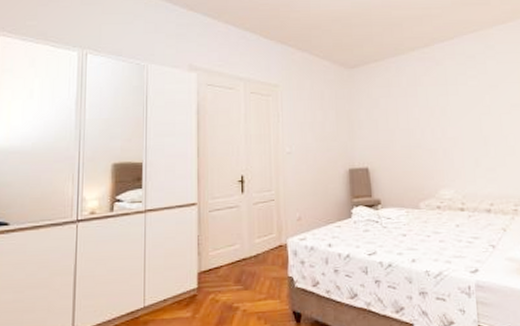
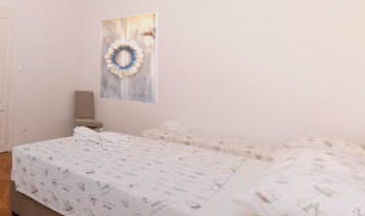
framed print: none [370,79,431,175] -> present [99,12,159,104]

